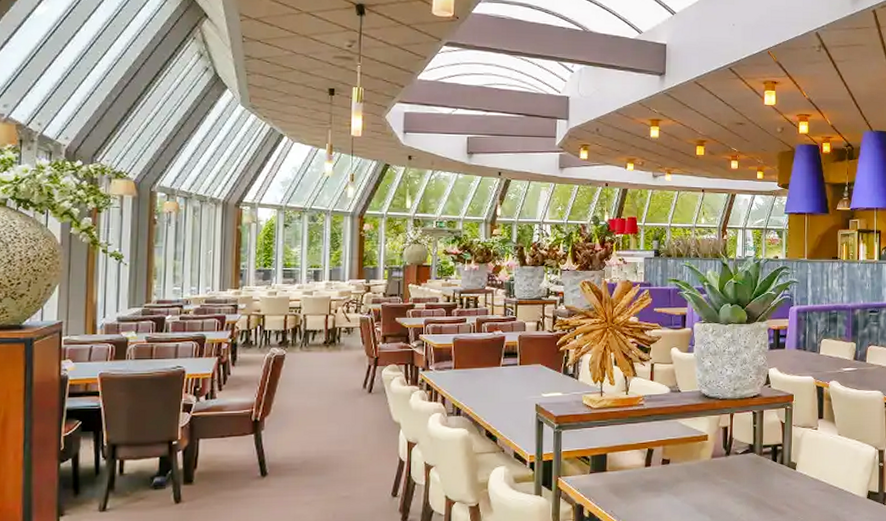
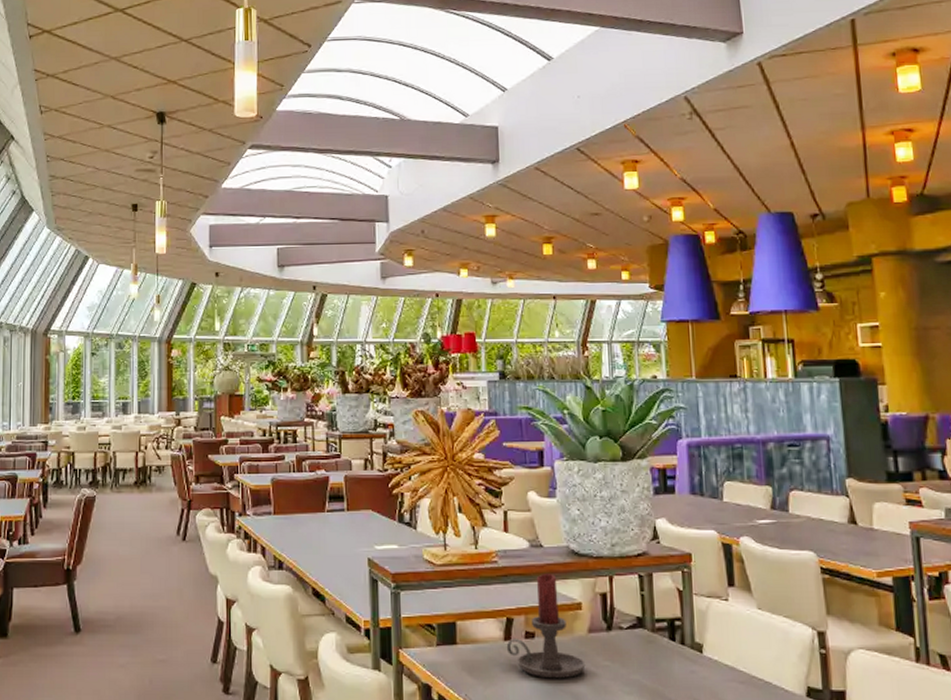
candle holder: none [646,413,708,495] -> present [506,574,586,679]

